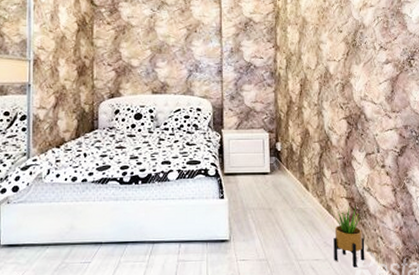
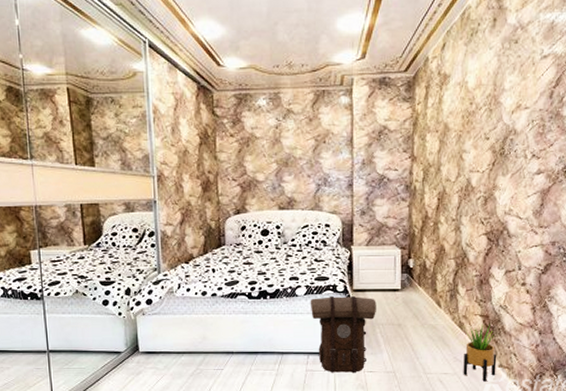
backpack: none [182,180,247,262] -> present [310,295,376,373]

